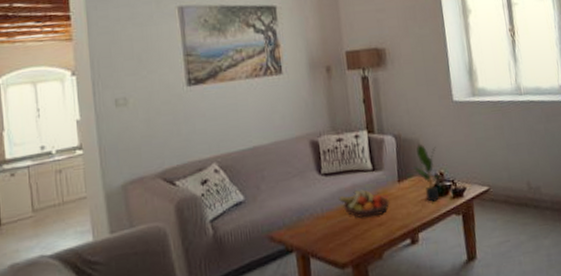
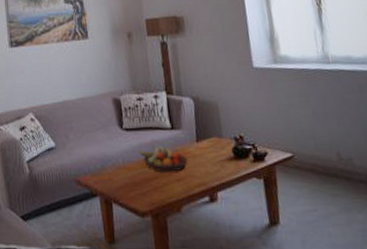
potted plant: present [414,143,441,202] -> none [212,107,241,163]

